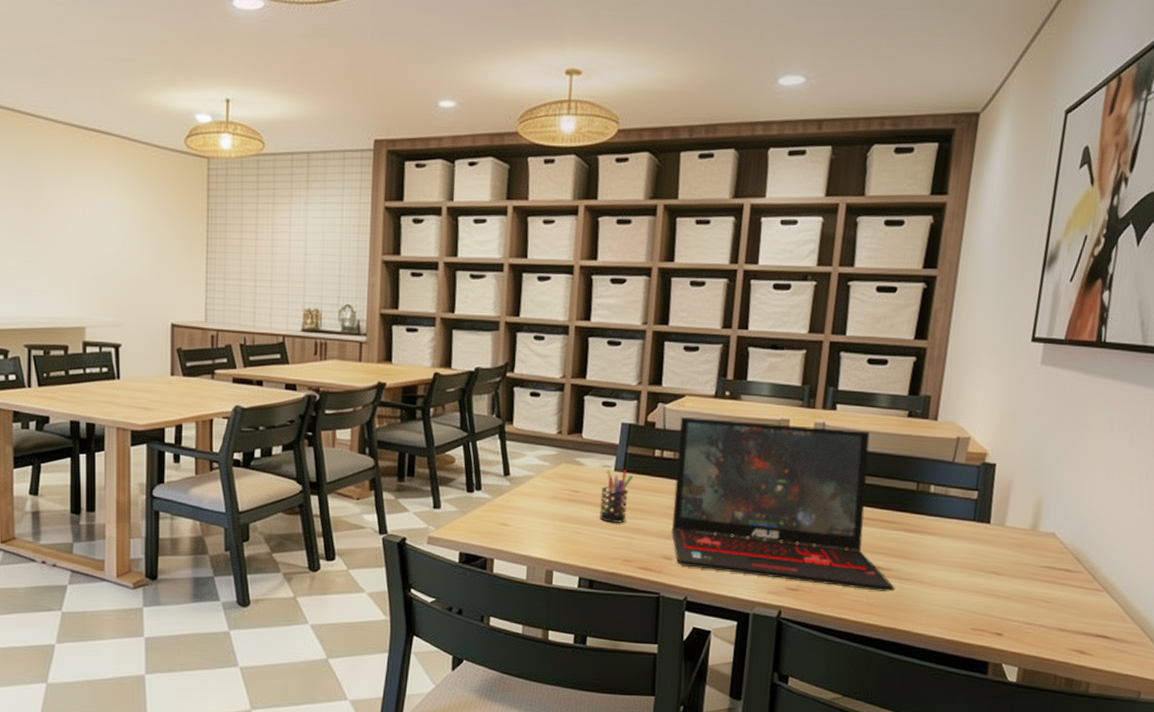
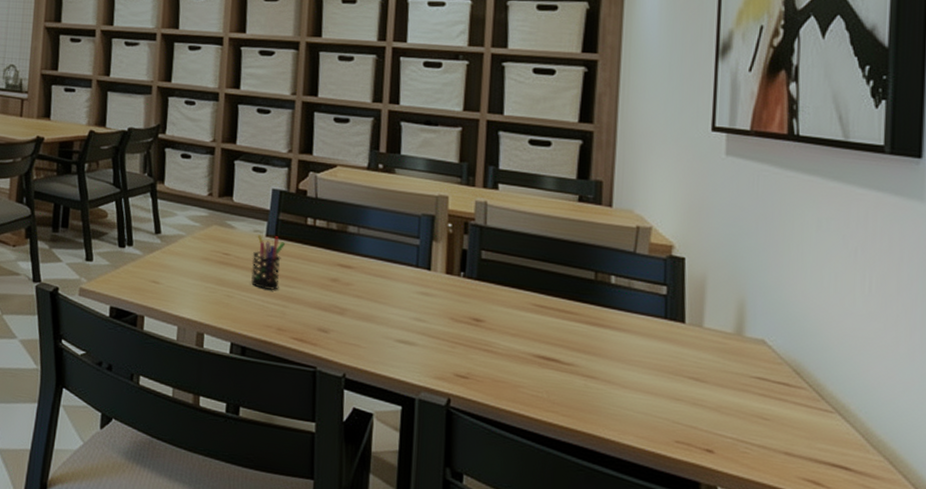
laptop: present [671,417,895,592] -> none [327,187,579,389]

